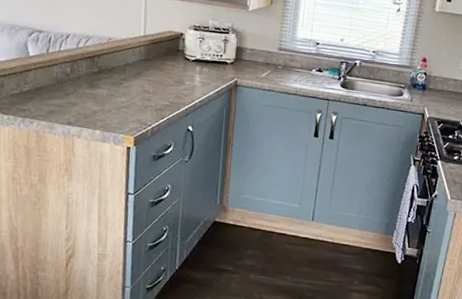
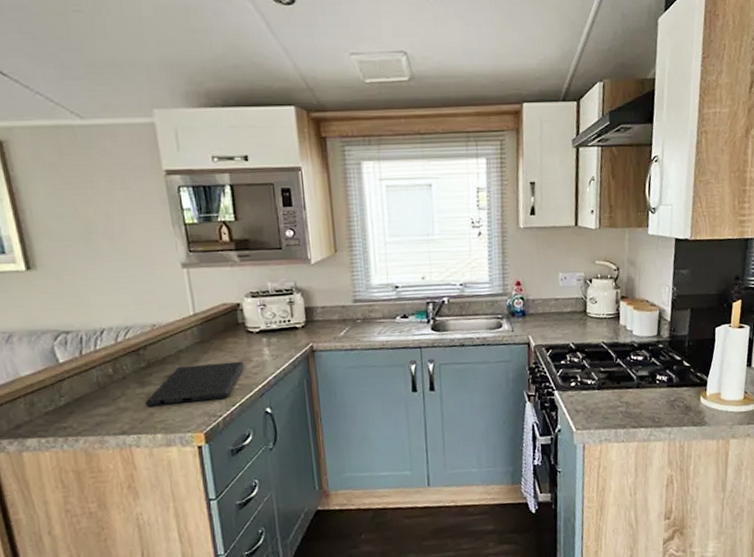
cutting board: none [91,78,177,111] -> present [144,361,244,406]

